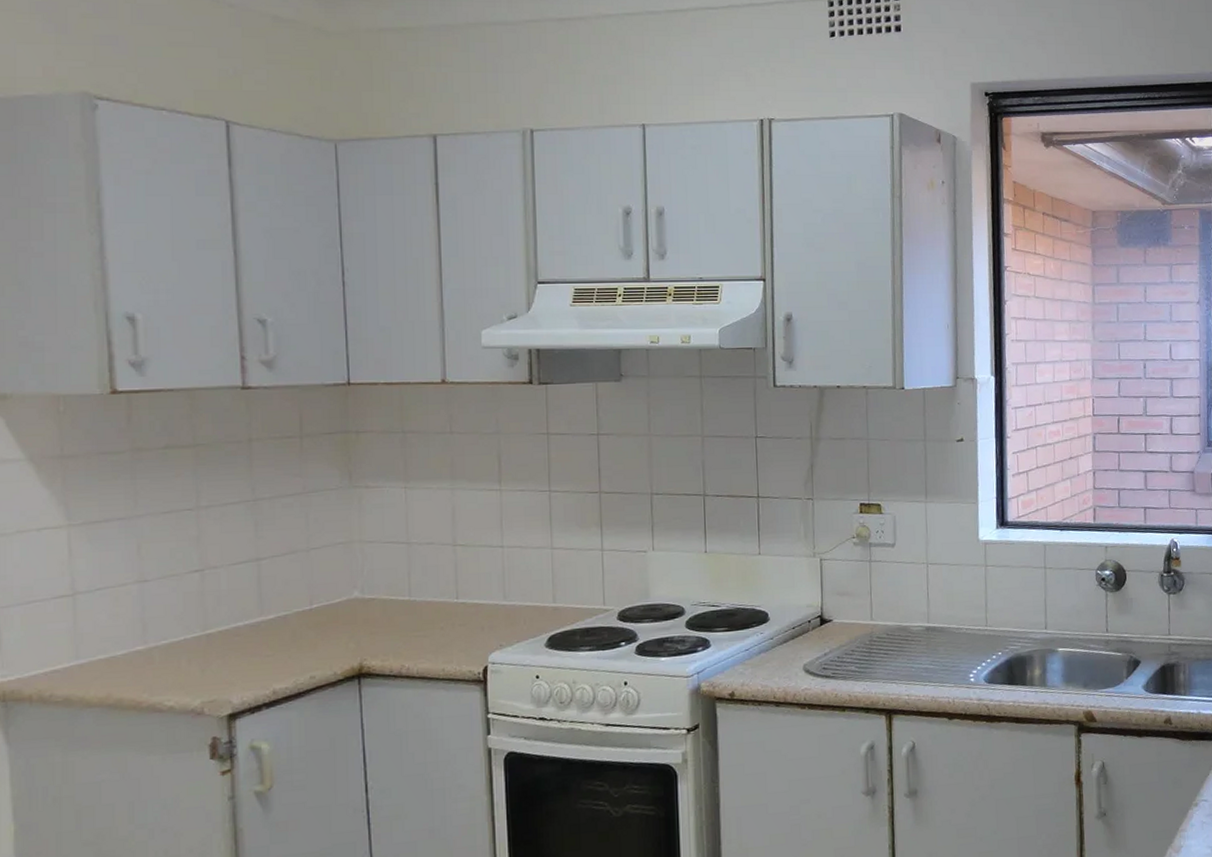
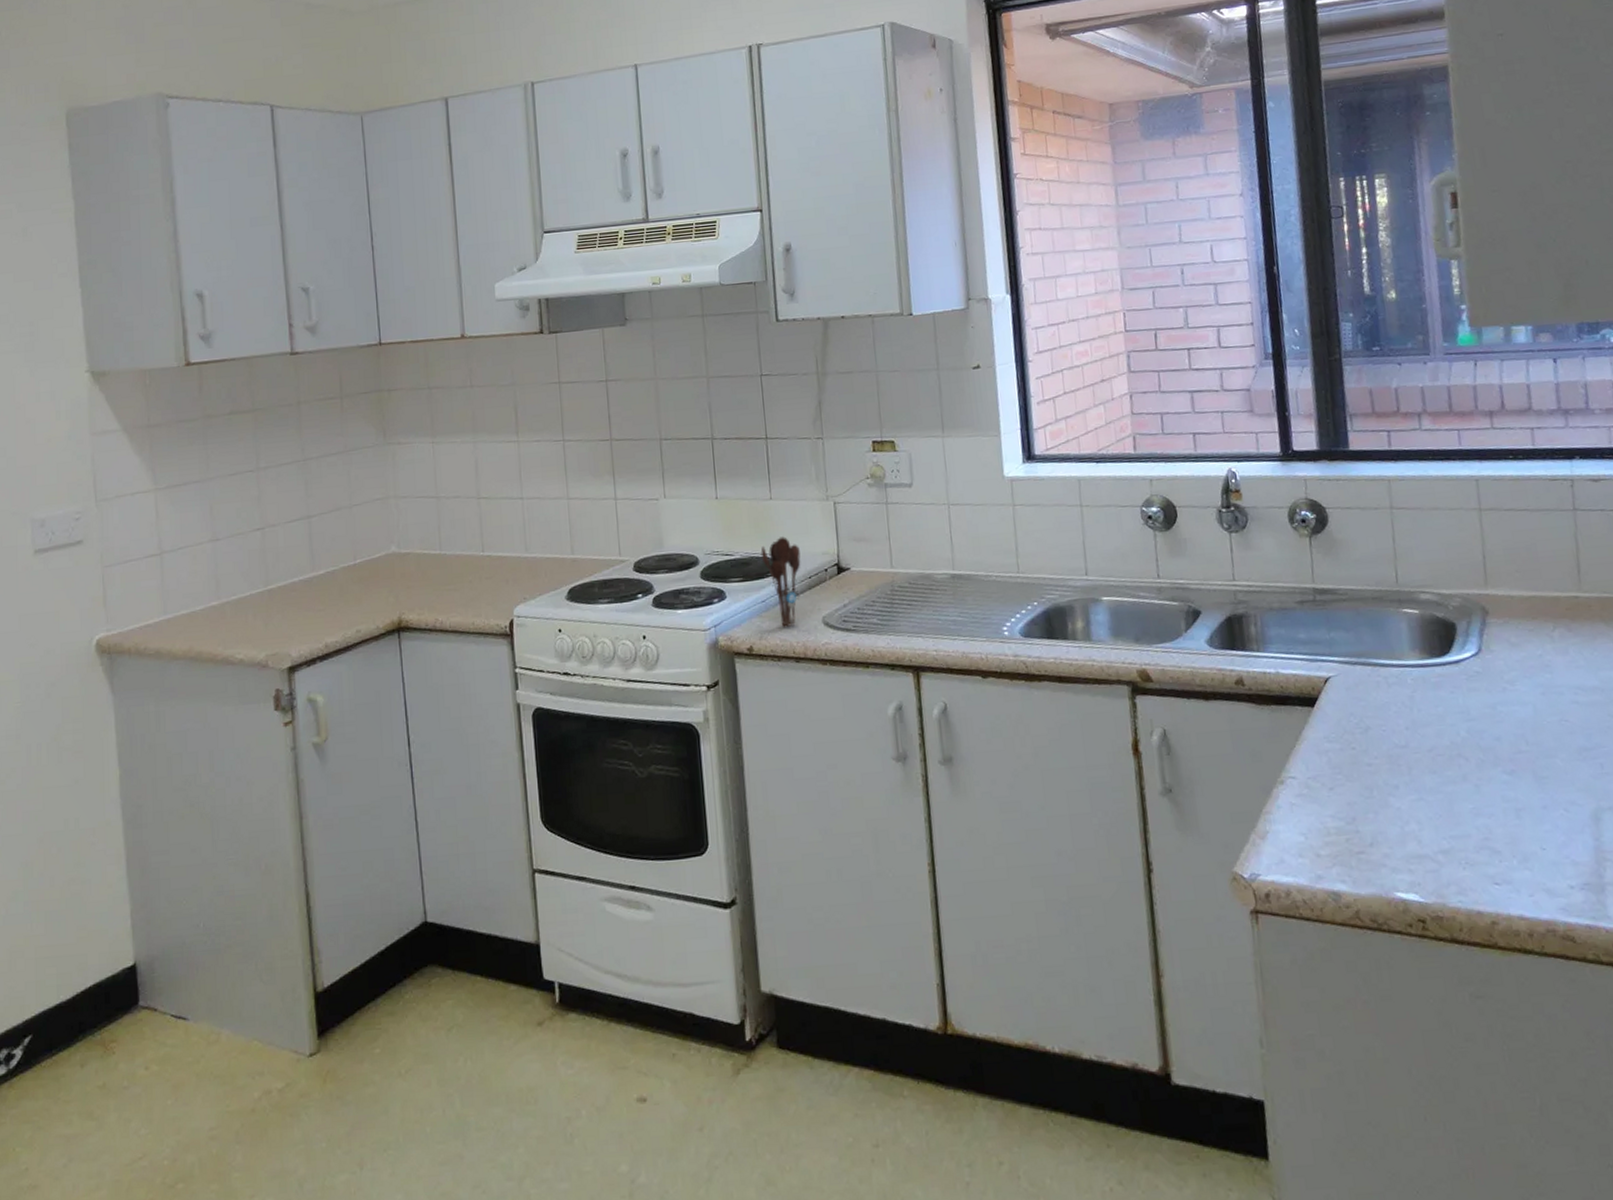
utensil holder: none [747,590,786,674] -> present [760,536,801,627]

